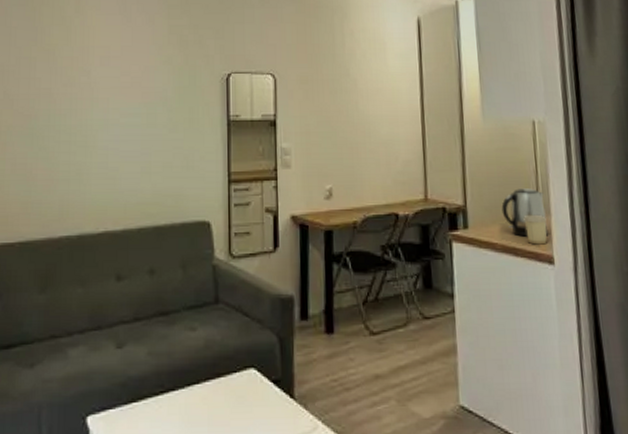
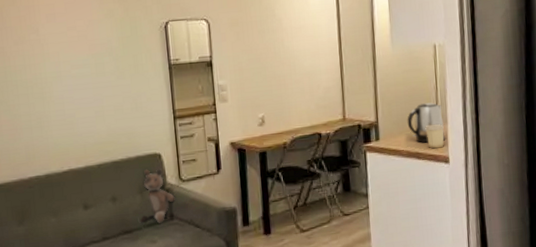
stuffed animal: none [177,239,223,306] -> present [138,169,175,224]

